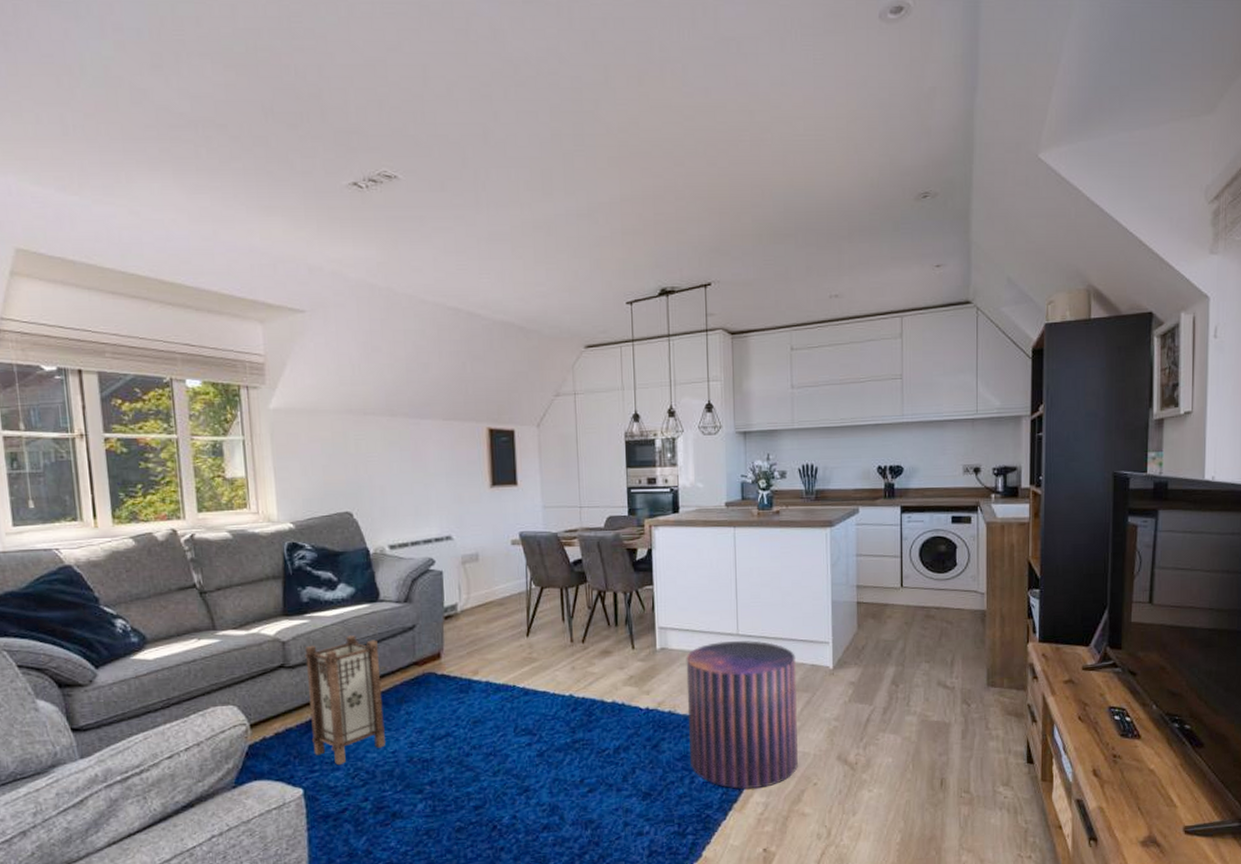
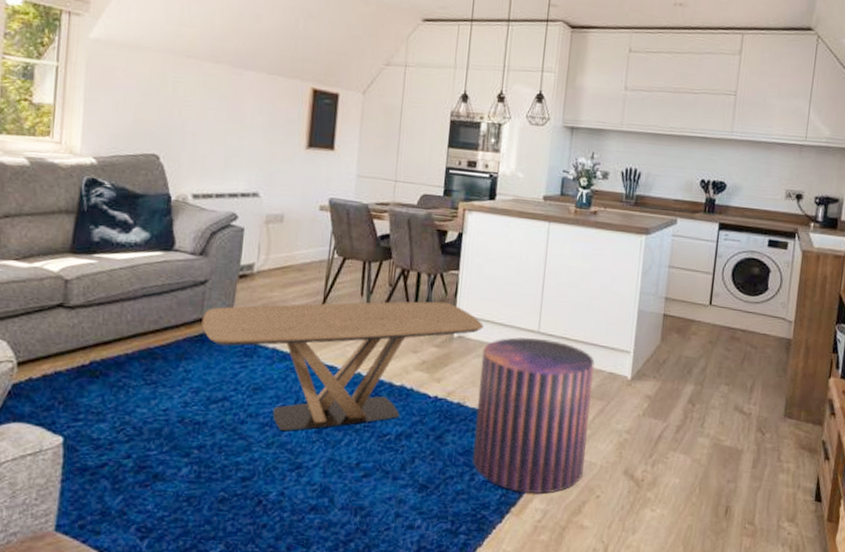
lantern: present [304,635,386,766] -> none [80,282,166,417]
coffee table: none [415,617,684,759] -> present [202,301,484,432]

